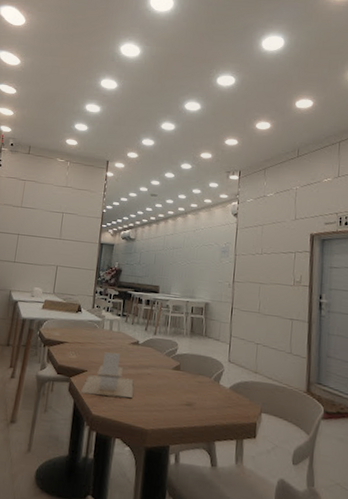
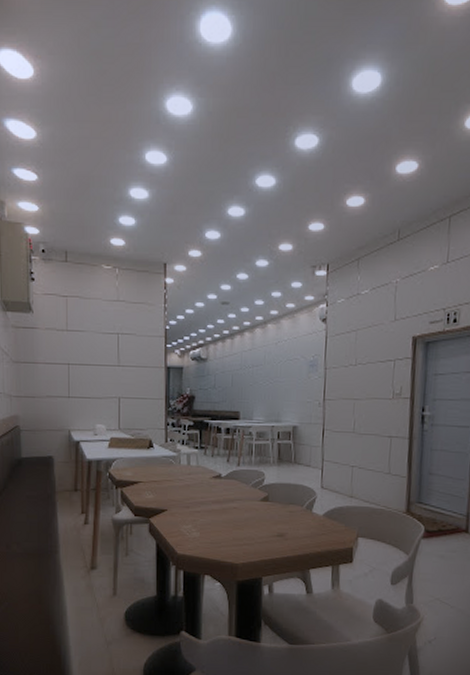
napkin holder: present [81,352,134,398] -> none [163,489,220,535]

